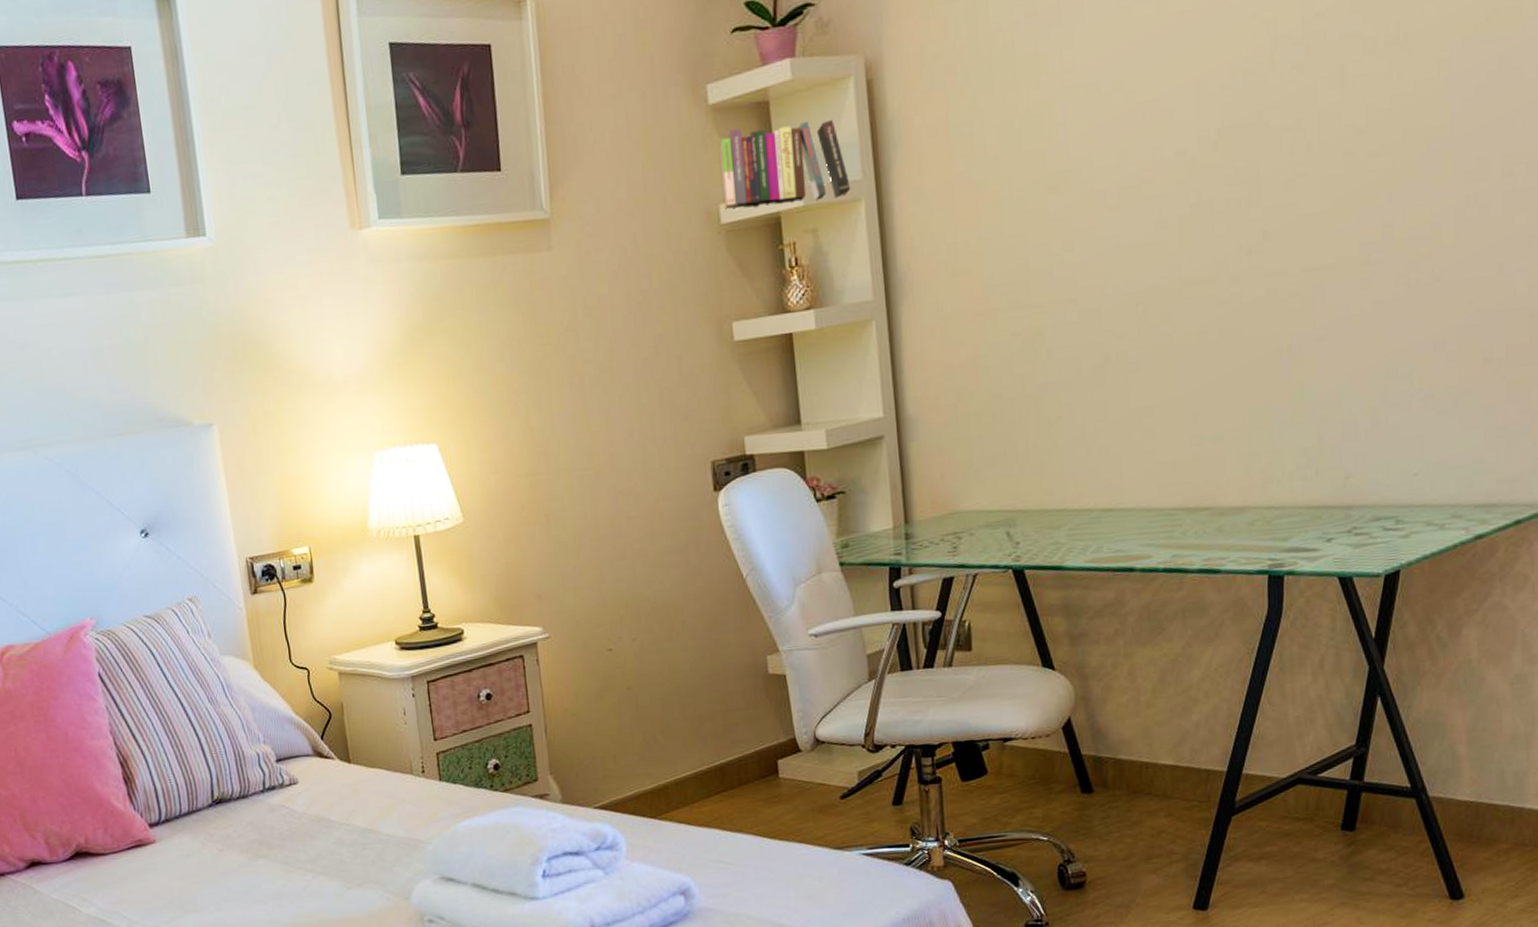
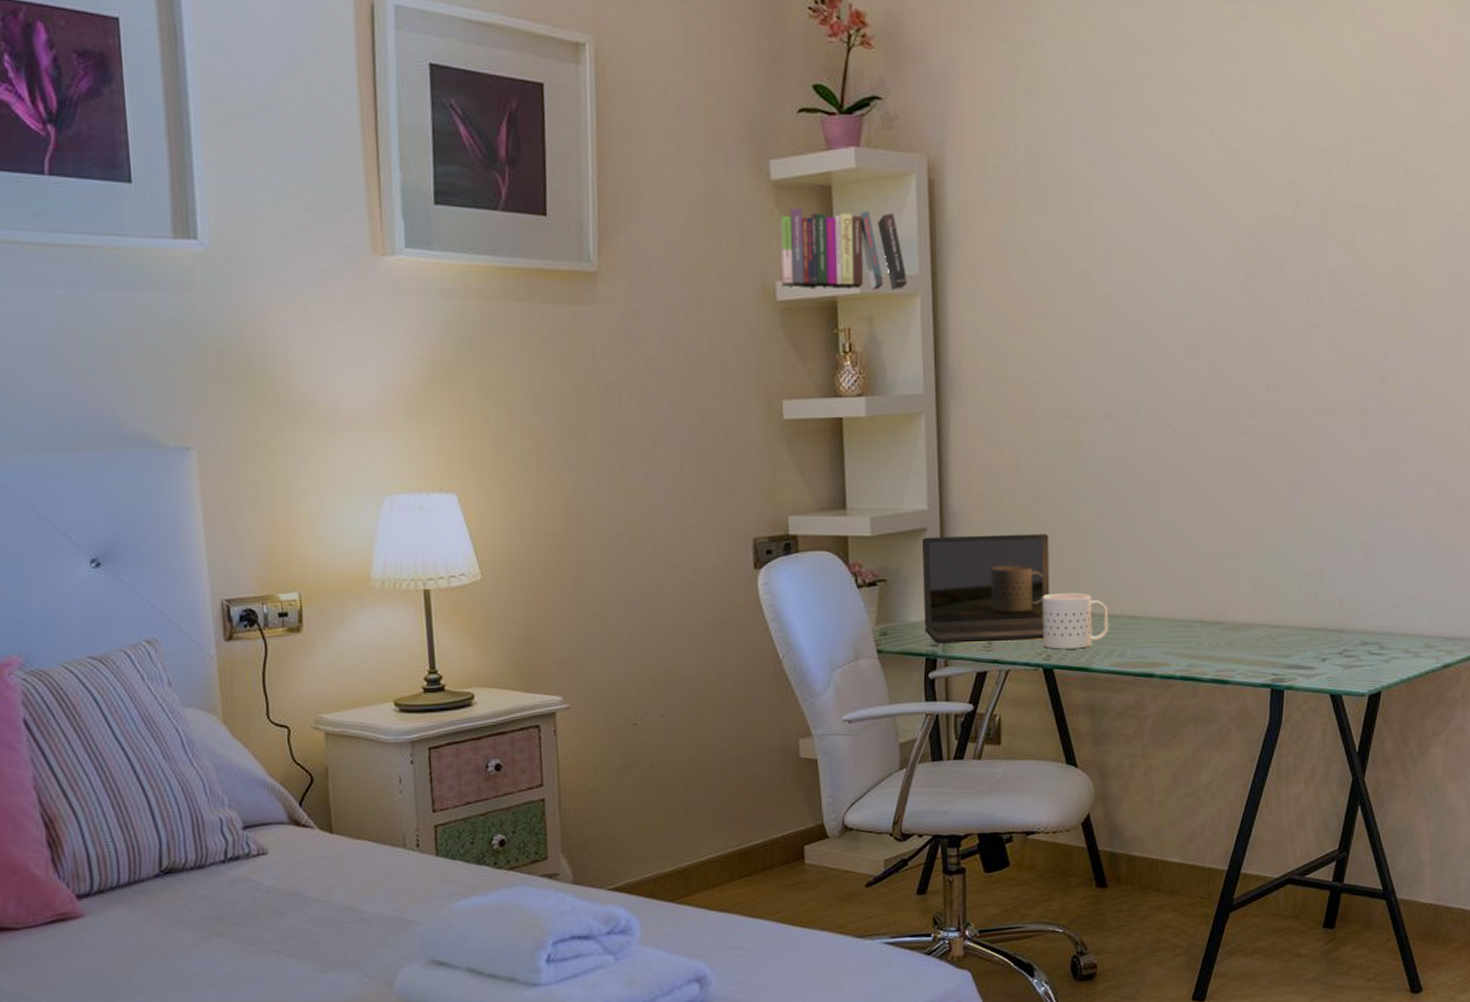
laptop: none [880,430,1016,552] -> present [922,534,1050,644]
mug: none [1008,488,1082,550] -> present [1042,593,1109,650]

